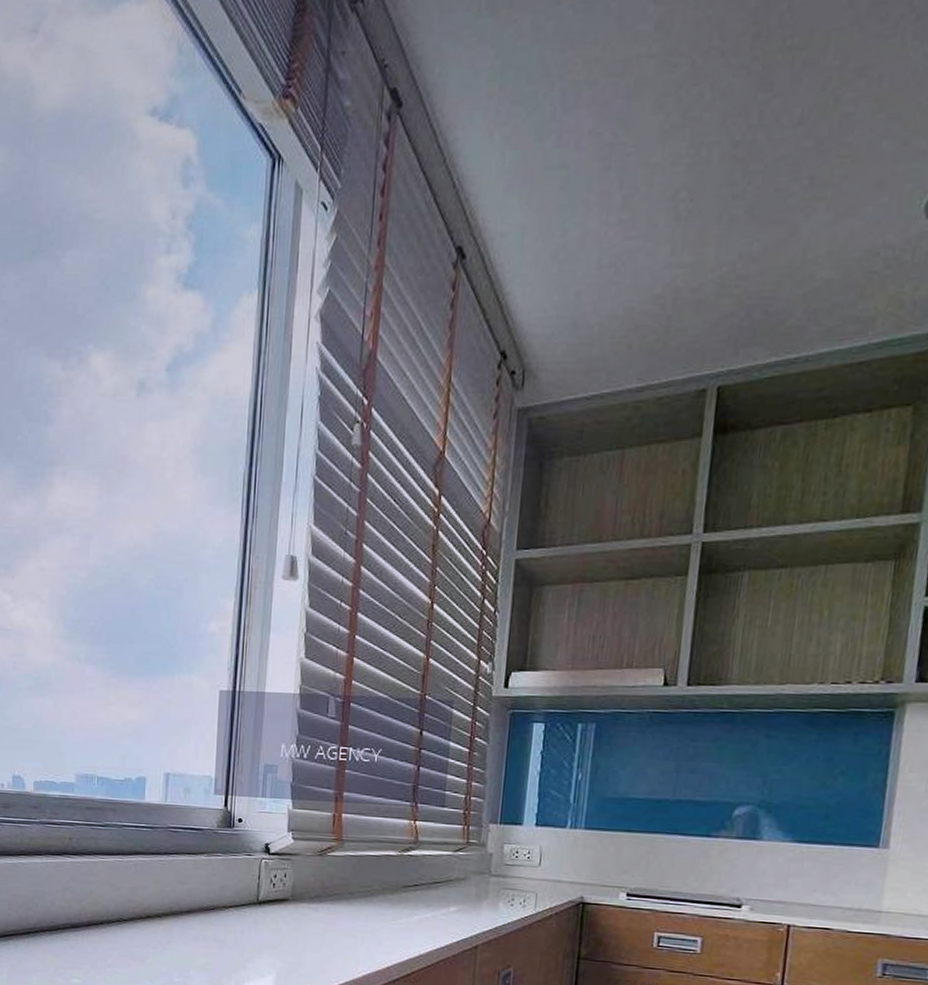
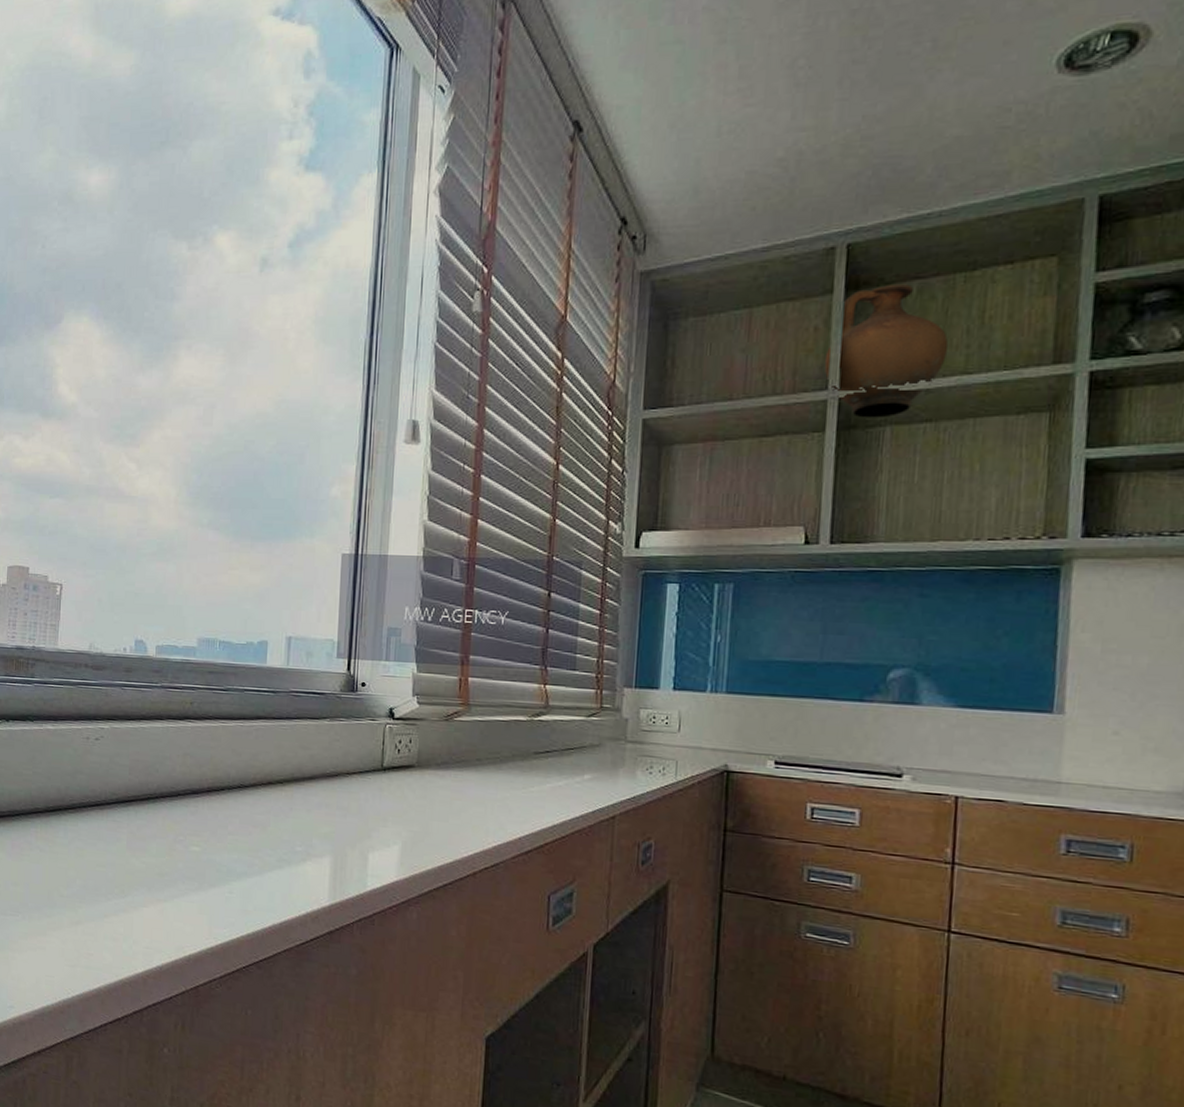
ceramic jug: none [689,430,807,563] -> present [824,284,948,418]

